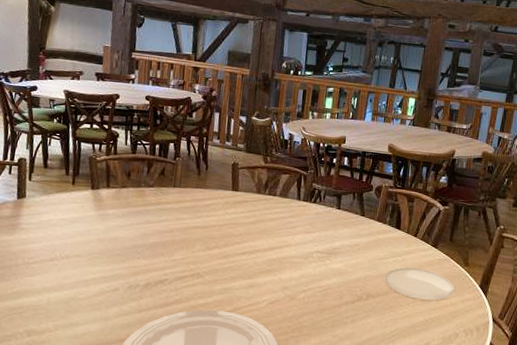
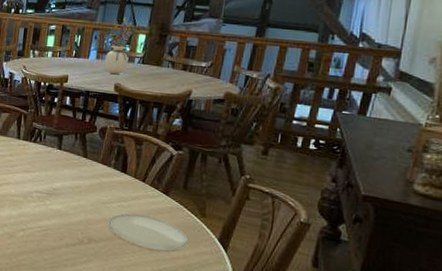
bouquet: none [377,82,414,136] -> present [103,17,145,75]

